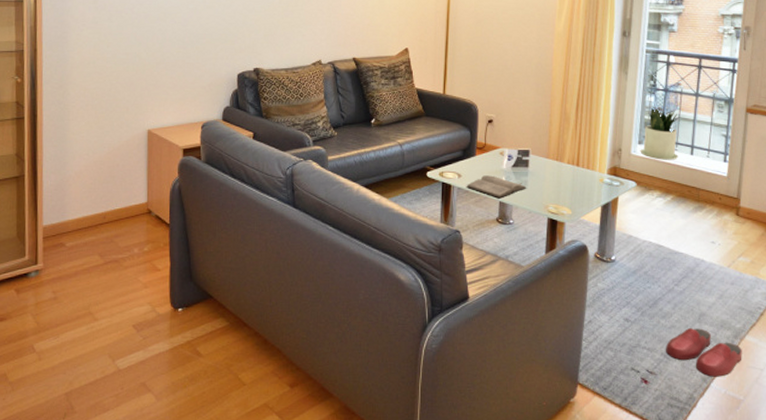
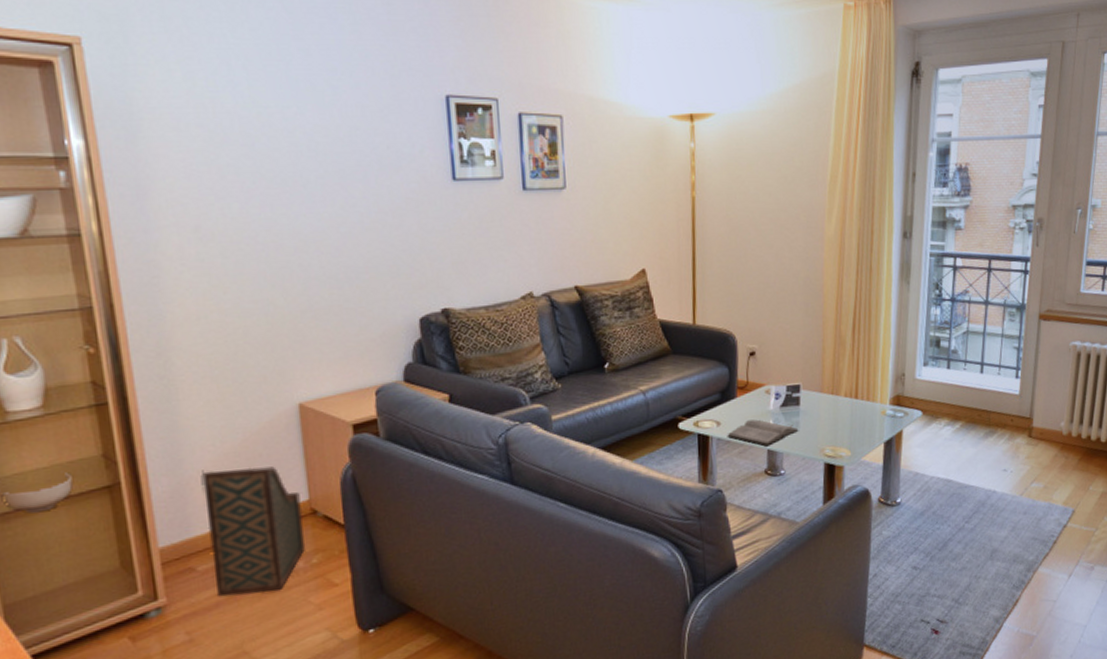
magazine rack: none [76,173,142,269] -> present [202,466,305,597]
planter: present [640,106,679,160] -> none [925,320,967,383]
slippers: present [666,328,742,377] -> none [957,566,1035,617]

